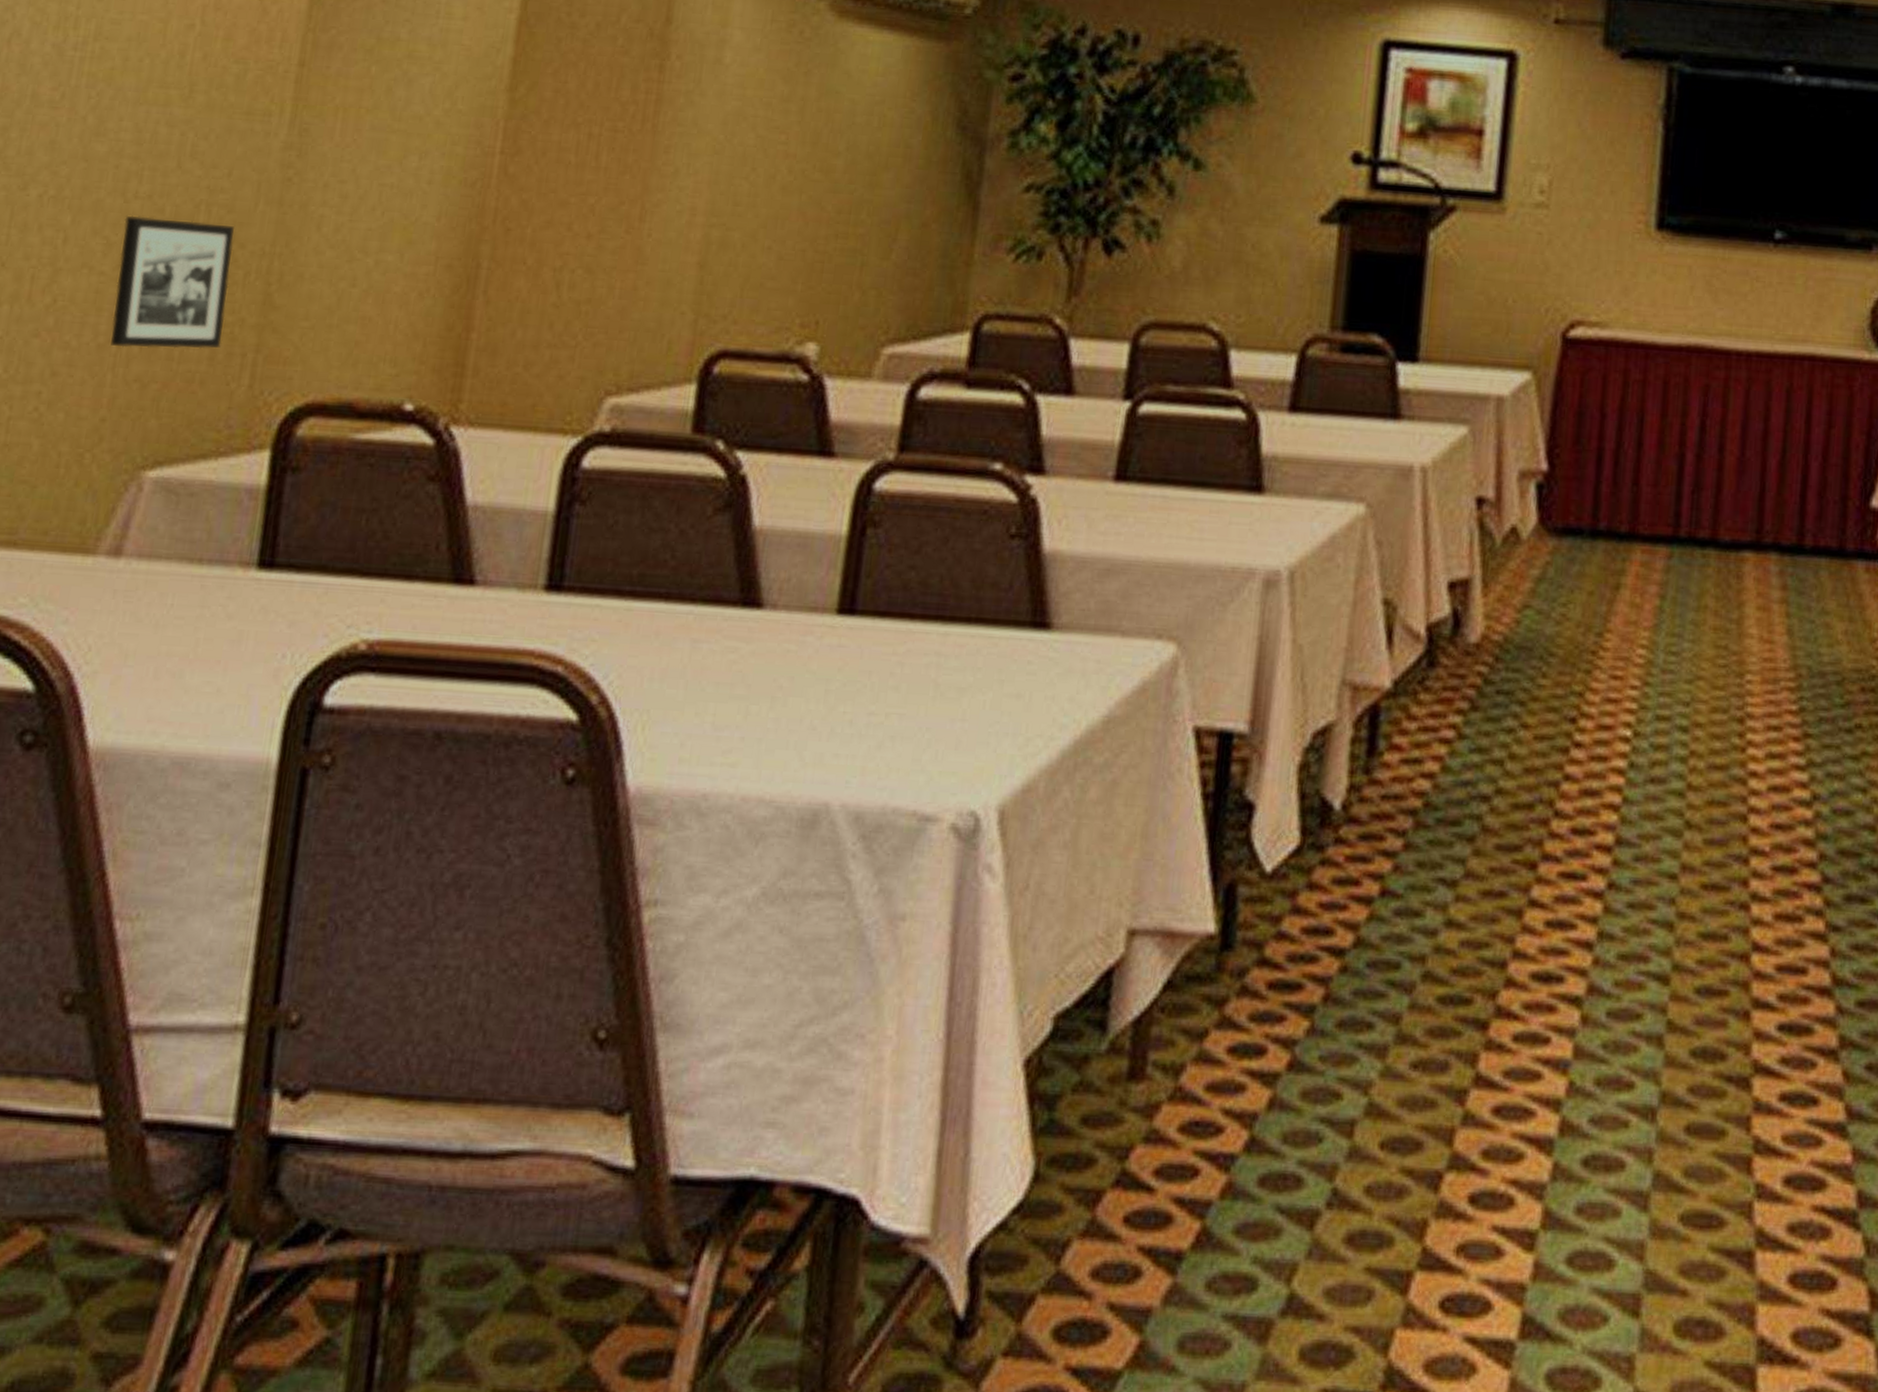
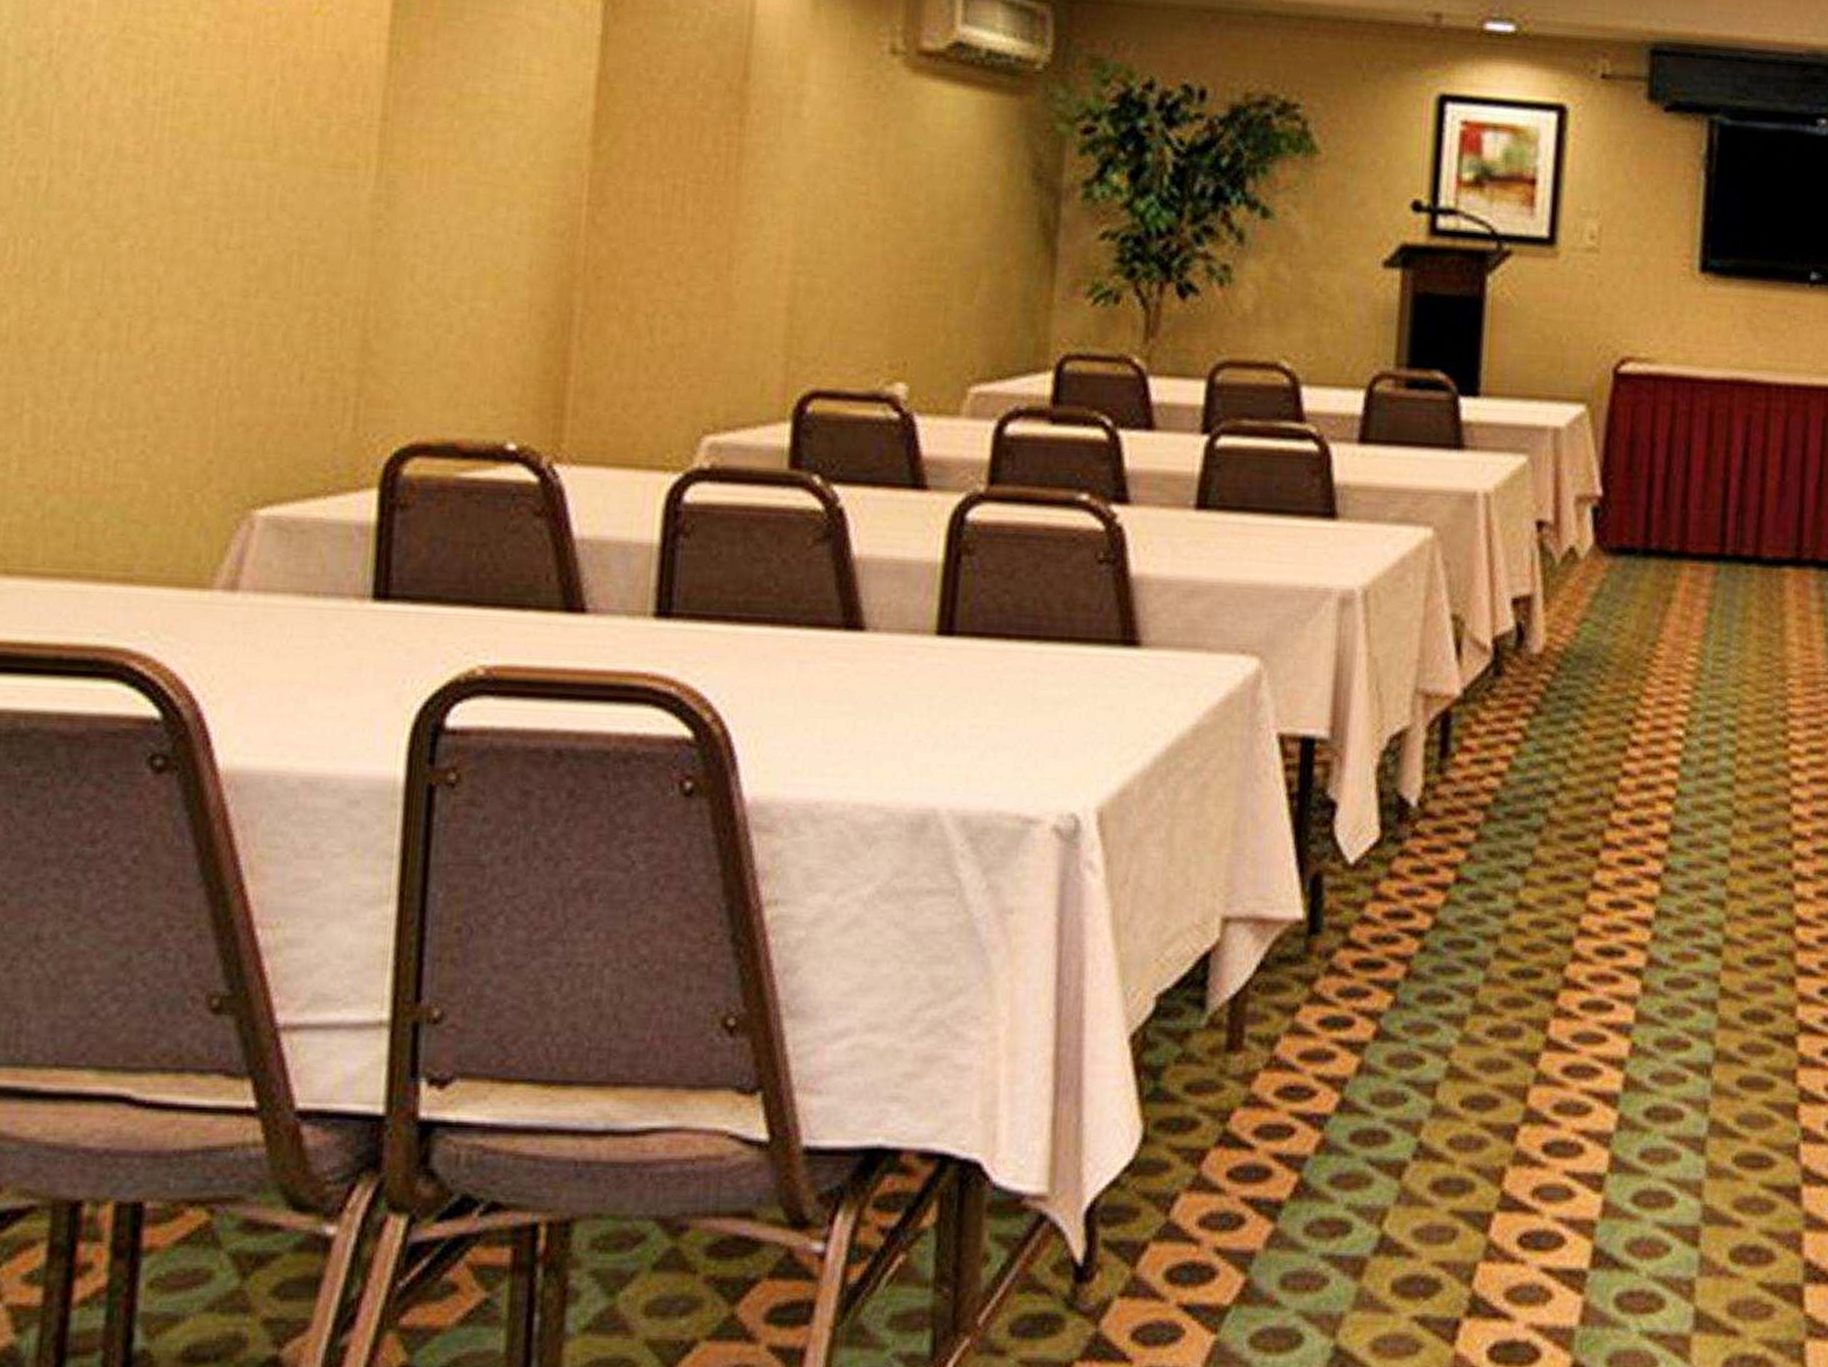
picture frame: present [111,215,234,349] -> none [212,266,328,394]

